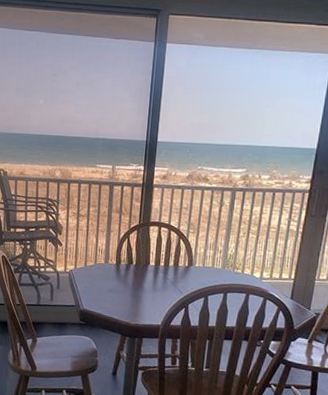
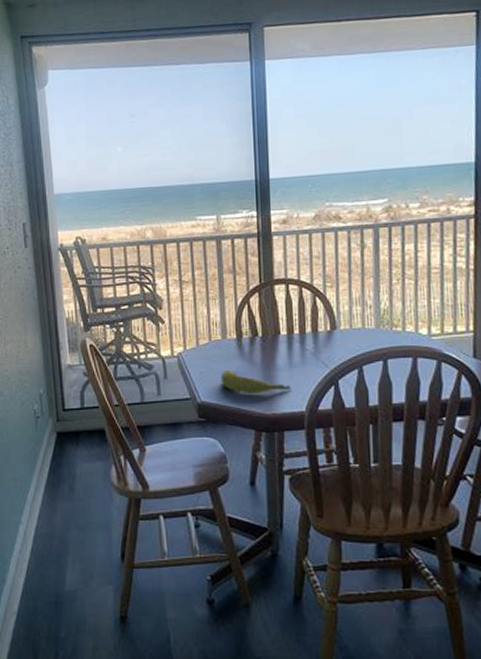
banana: none [100,287,152,308] -> present [220,369,291,395]

